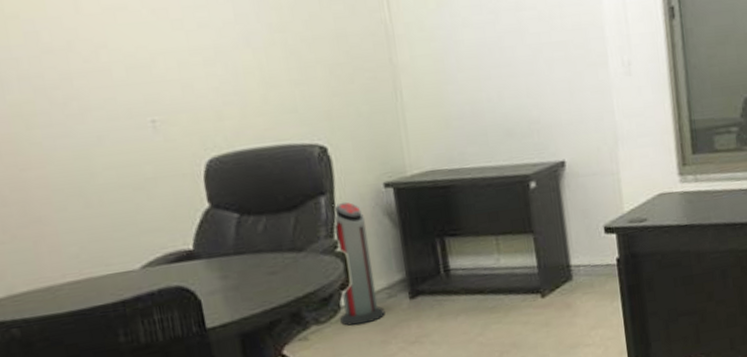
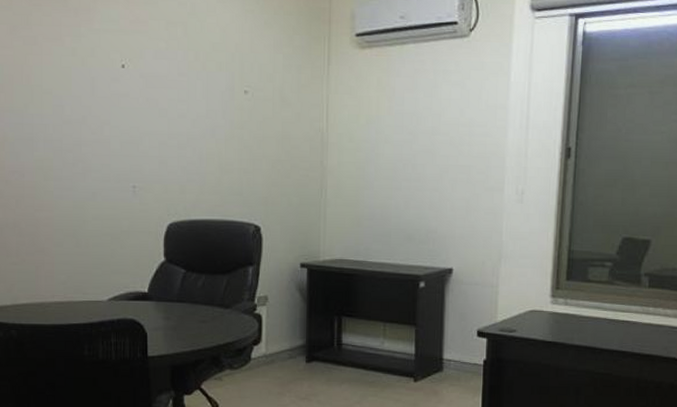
air purifier: present [332,202,386,326] -> none [248,273,285,376]

